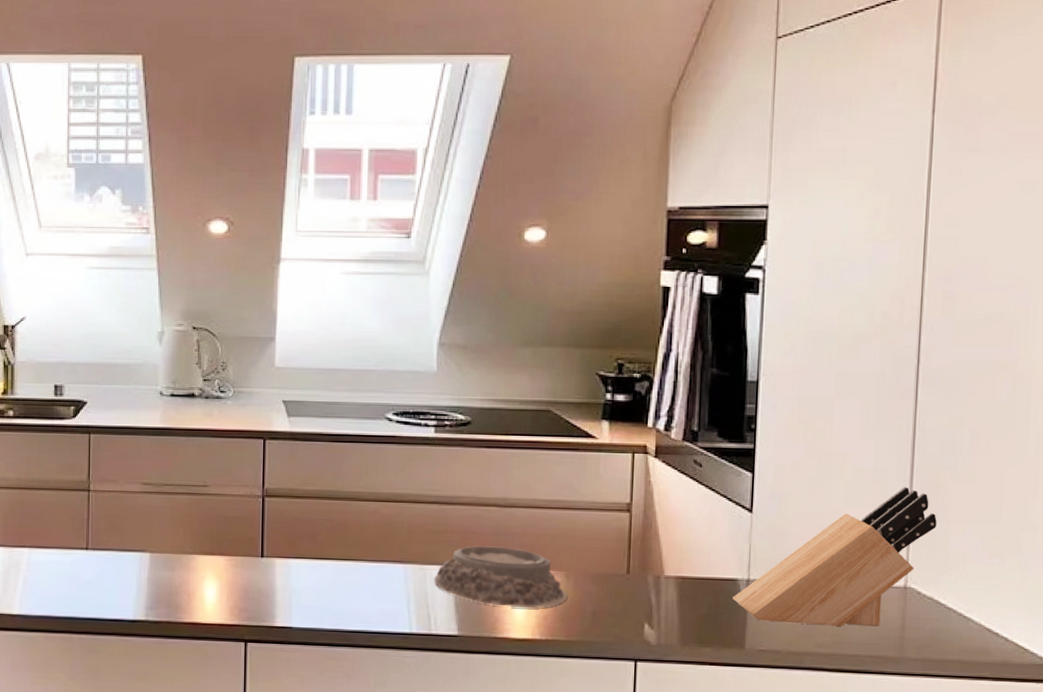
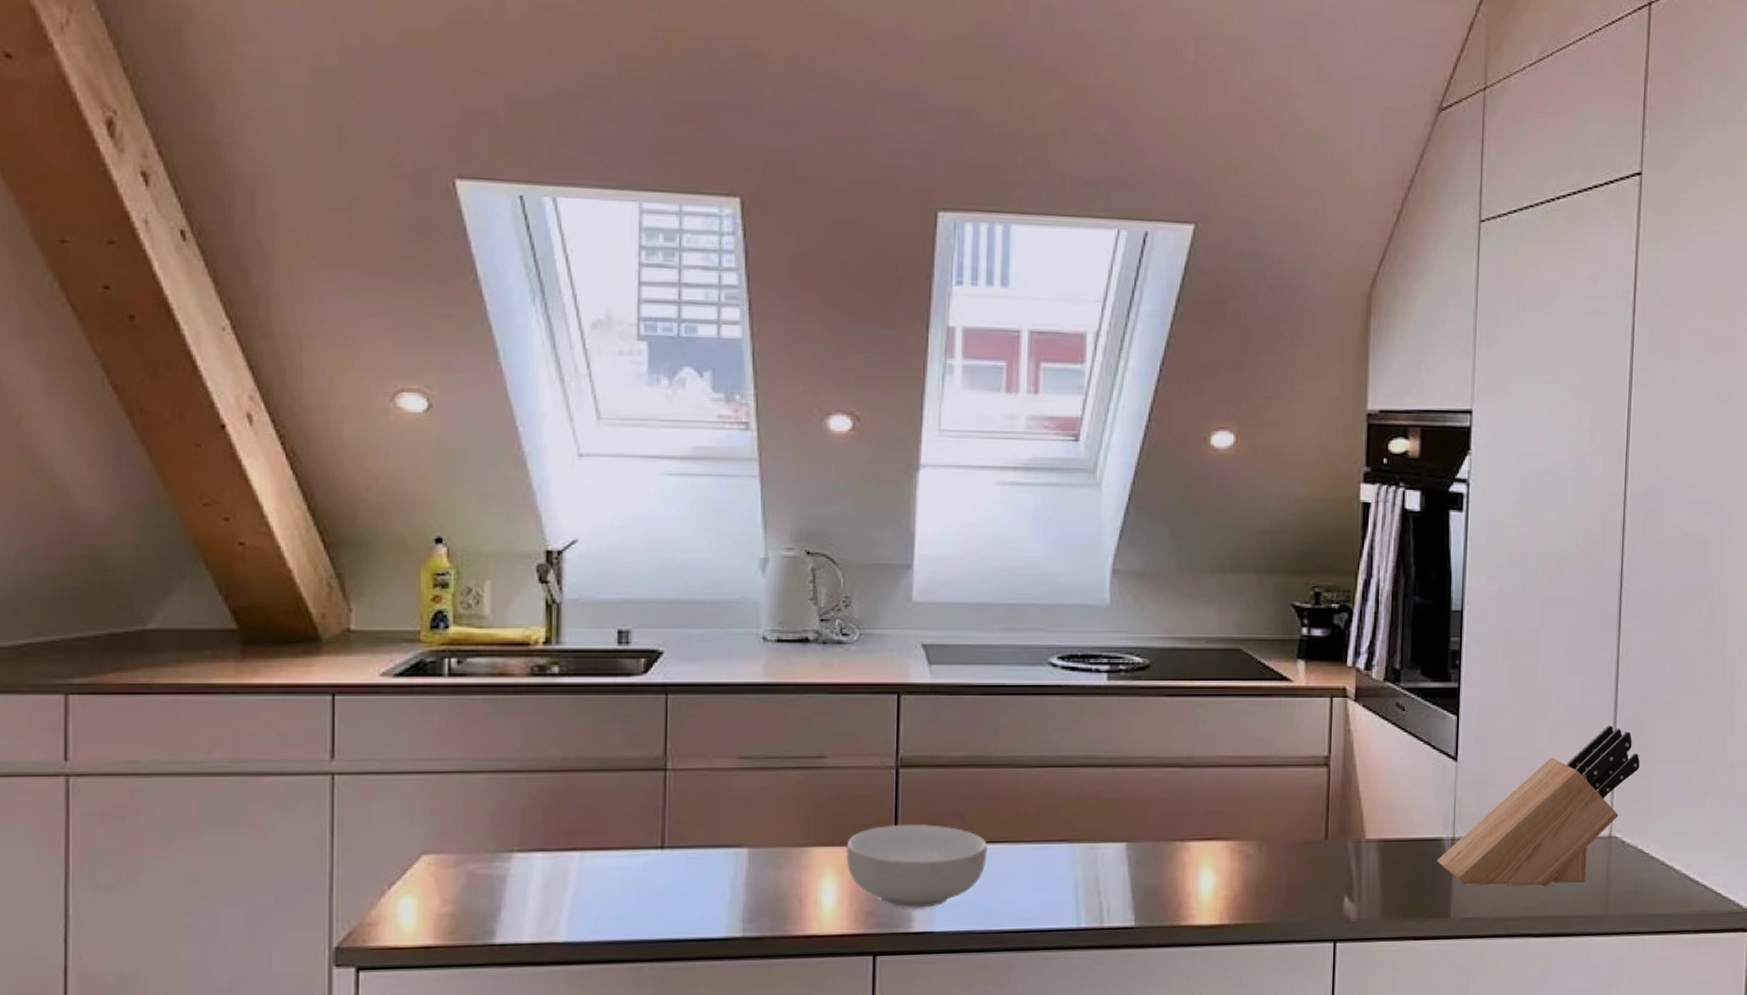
cereal bowl: none [224,541,335,608] -> present [846,823,987,908]
mortar: present [434,546,567,609] -> none [1106,815,1259,888]

